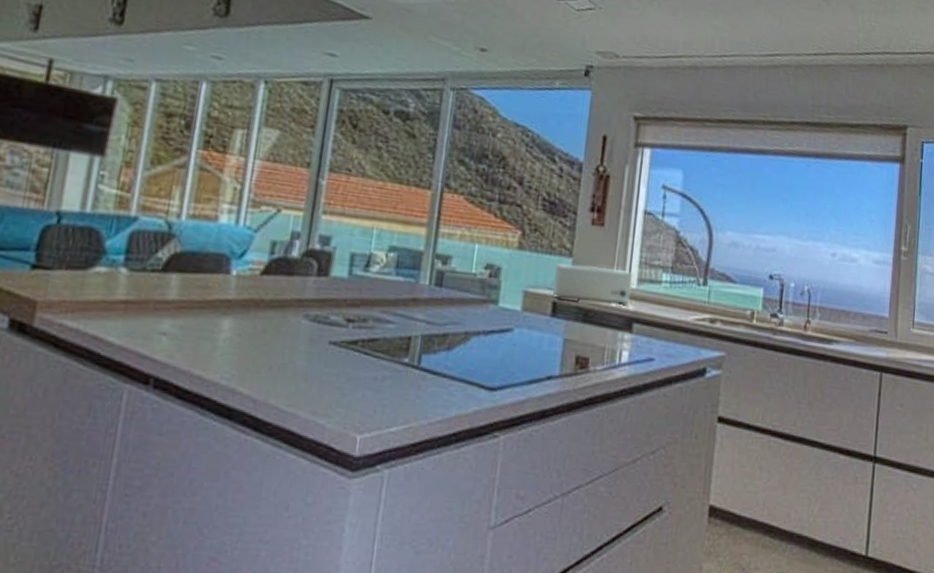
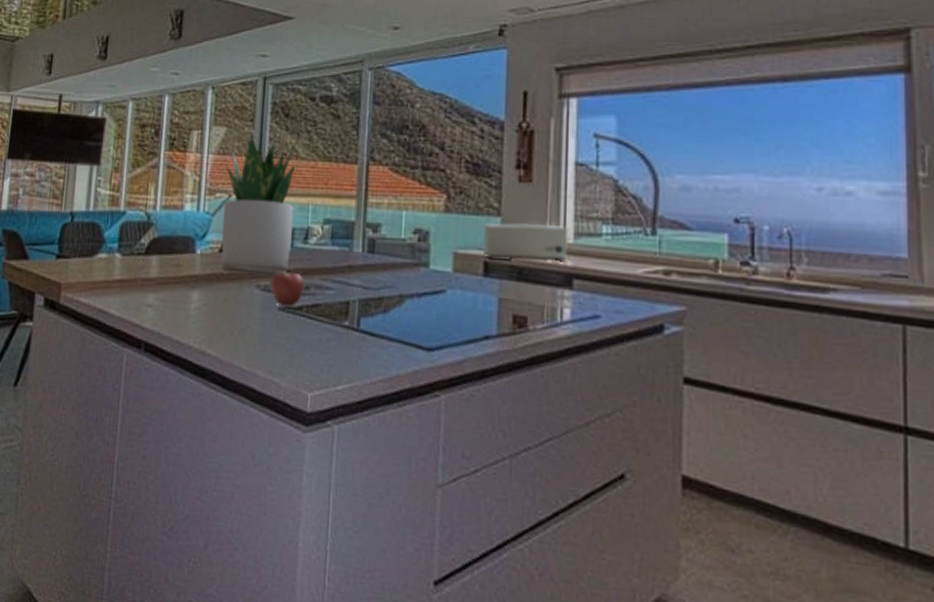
planter: none [262,143,367,305] -> present [221,135,299,275]
fruit: none [320,293,363,342] -> present [269,264,305,308]

